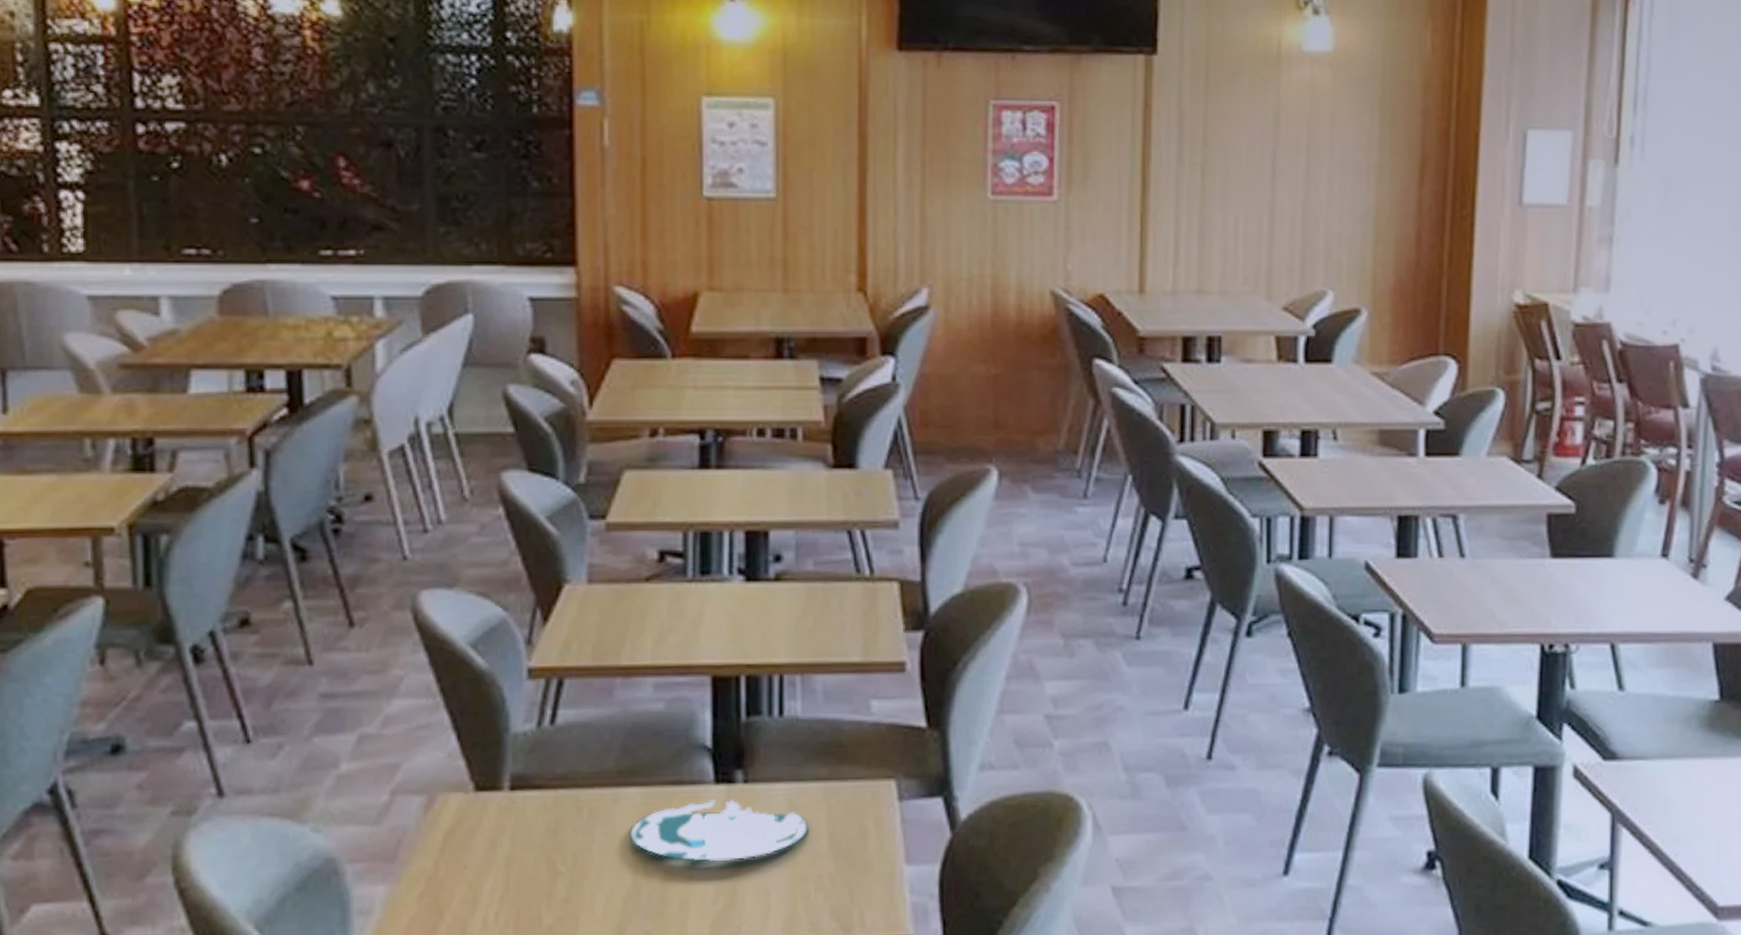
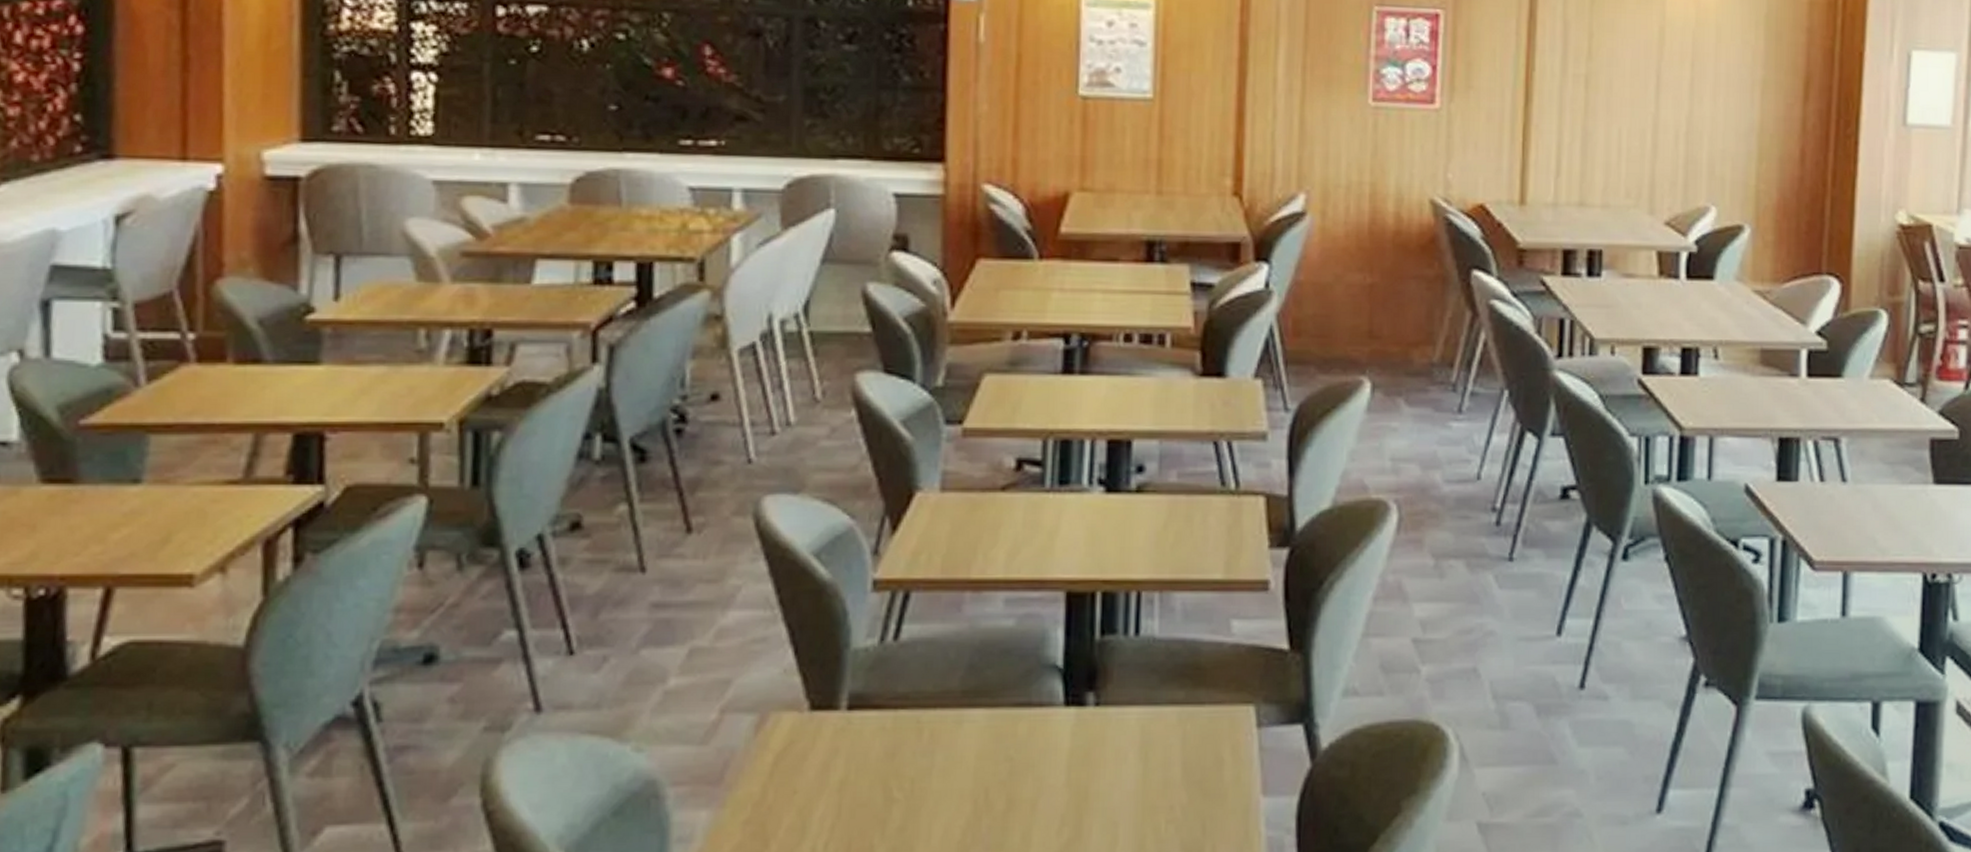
plate: present [629,799,809,862] -> none [971,723,1162,790]

